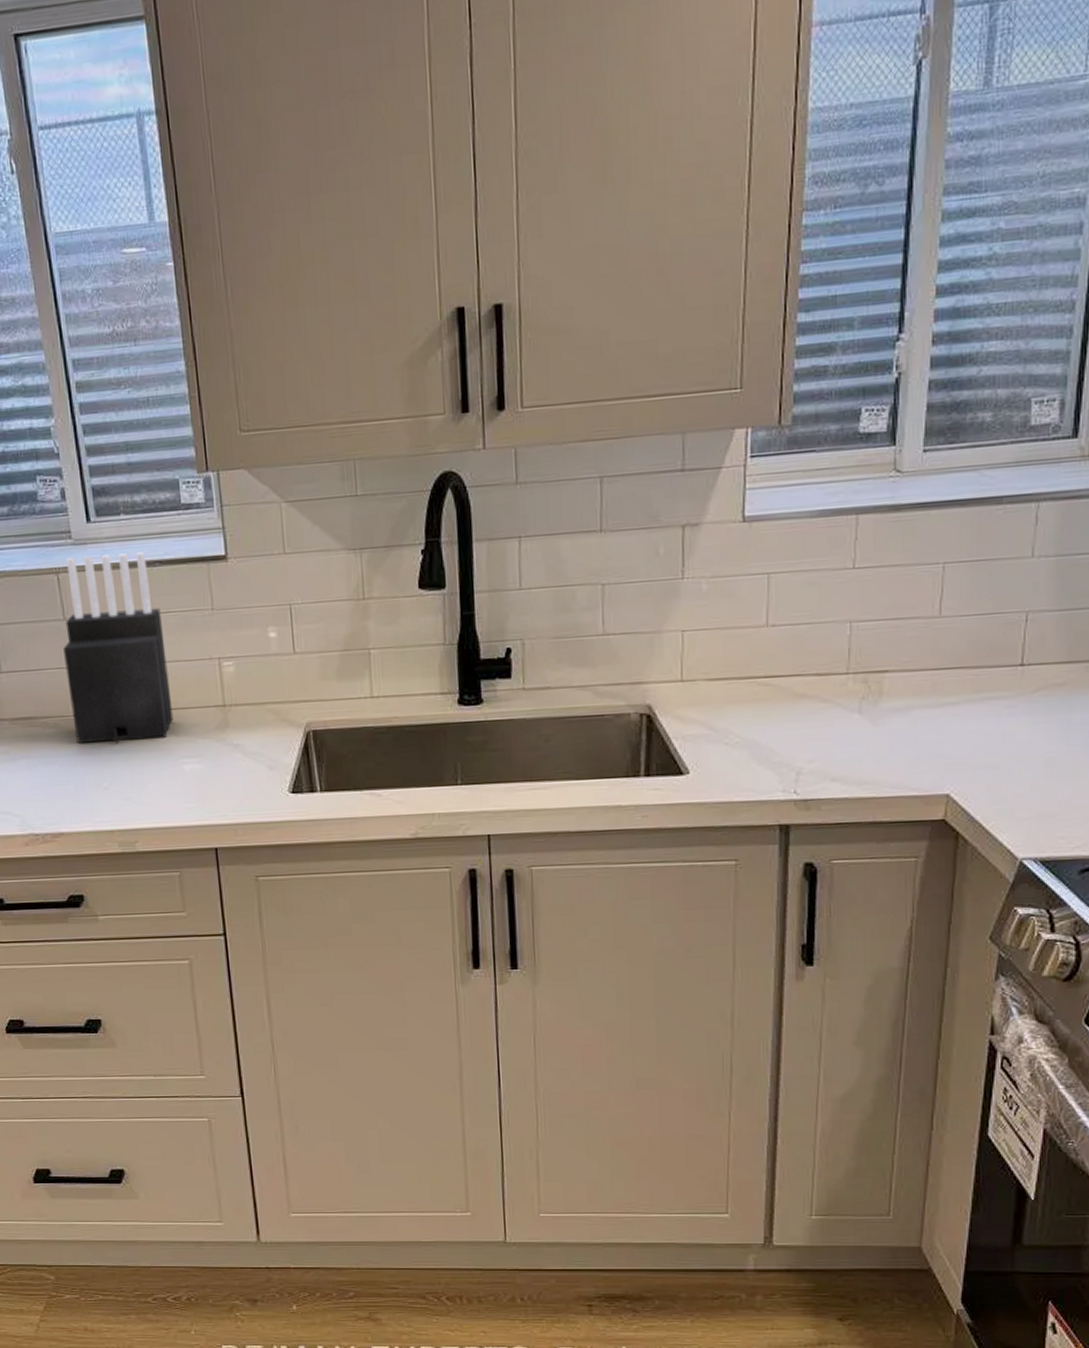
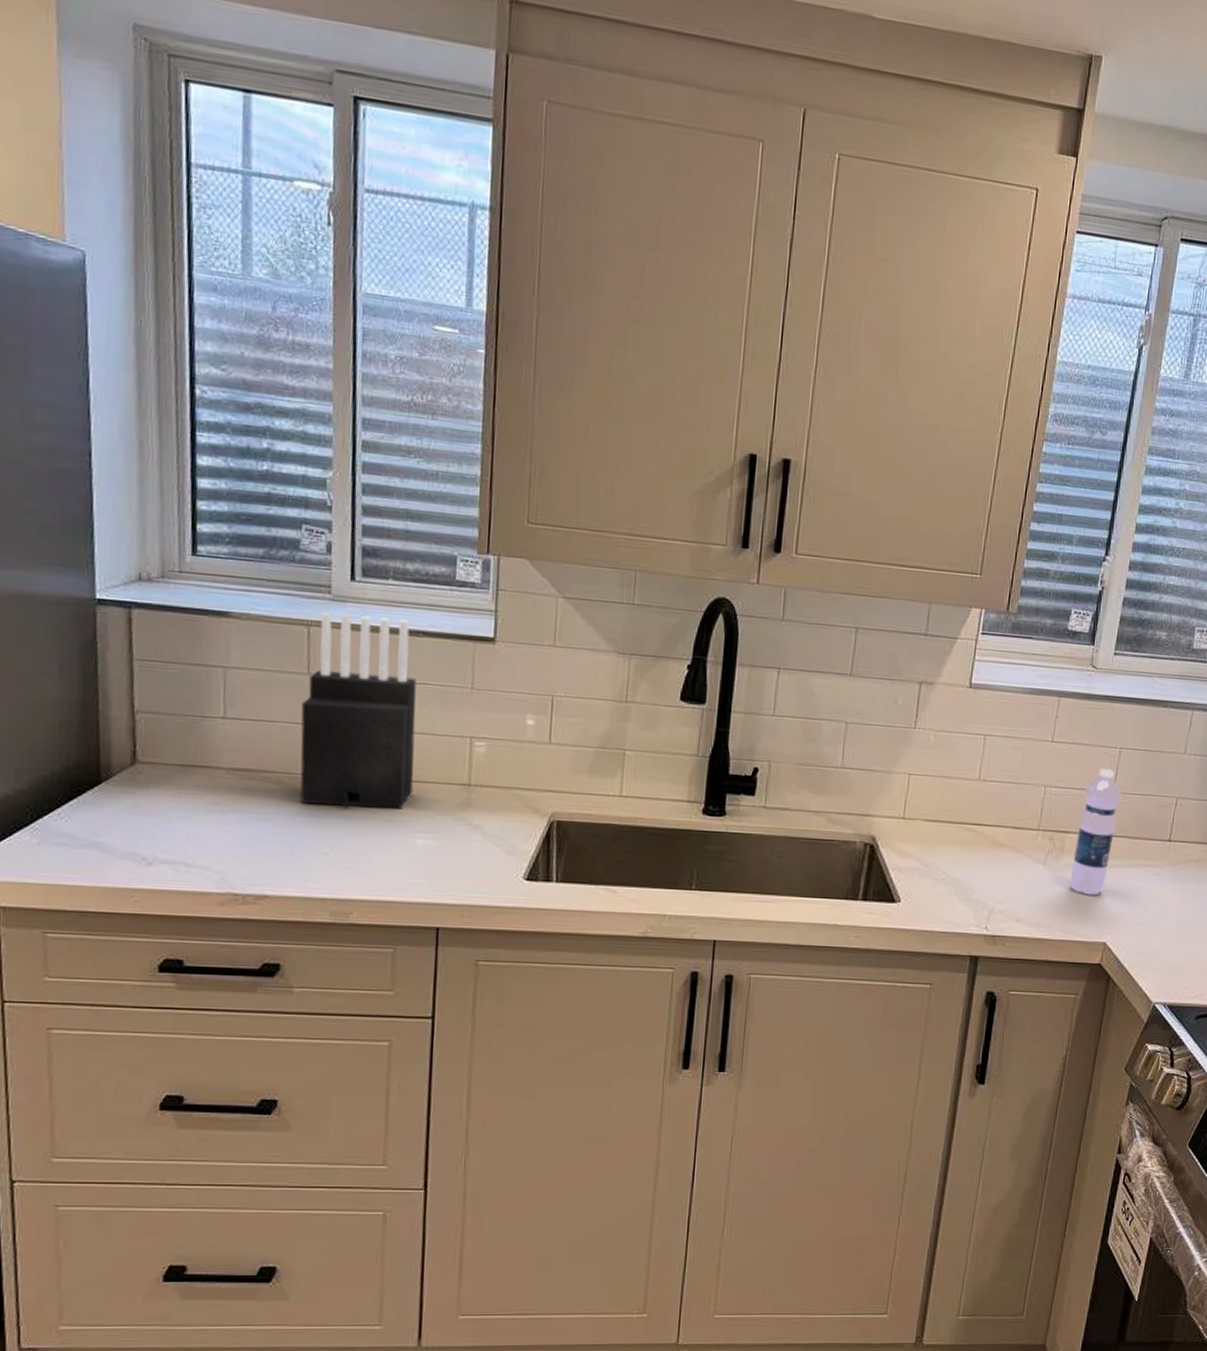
water bottle: none [894,590,950,742] -> present [1069,769,1121,896]

